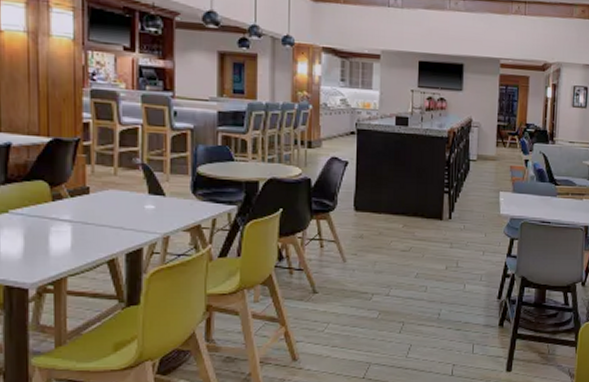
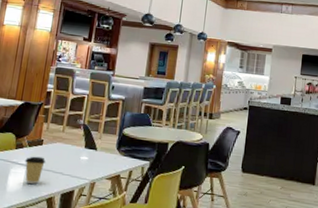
coffee cup: none [68,209,99,244] -> present [25,156,46,184]

